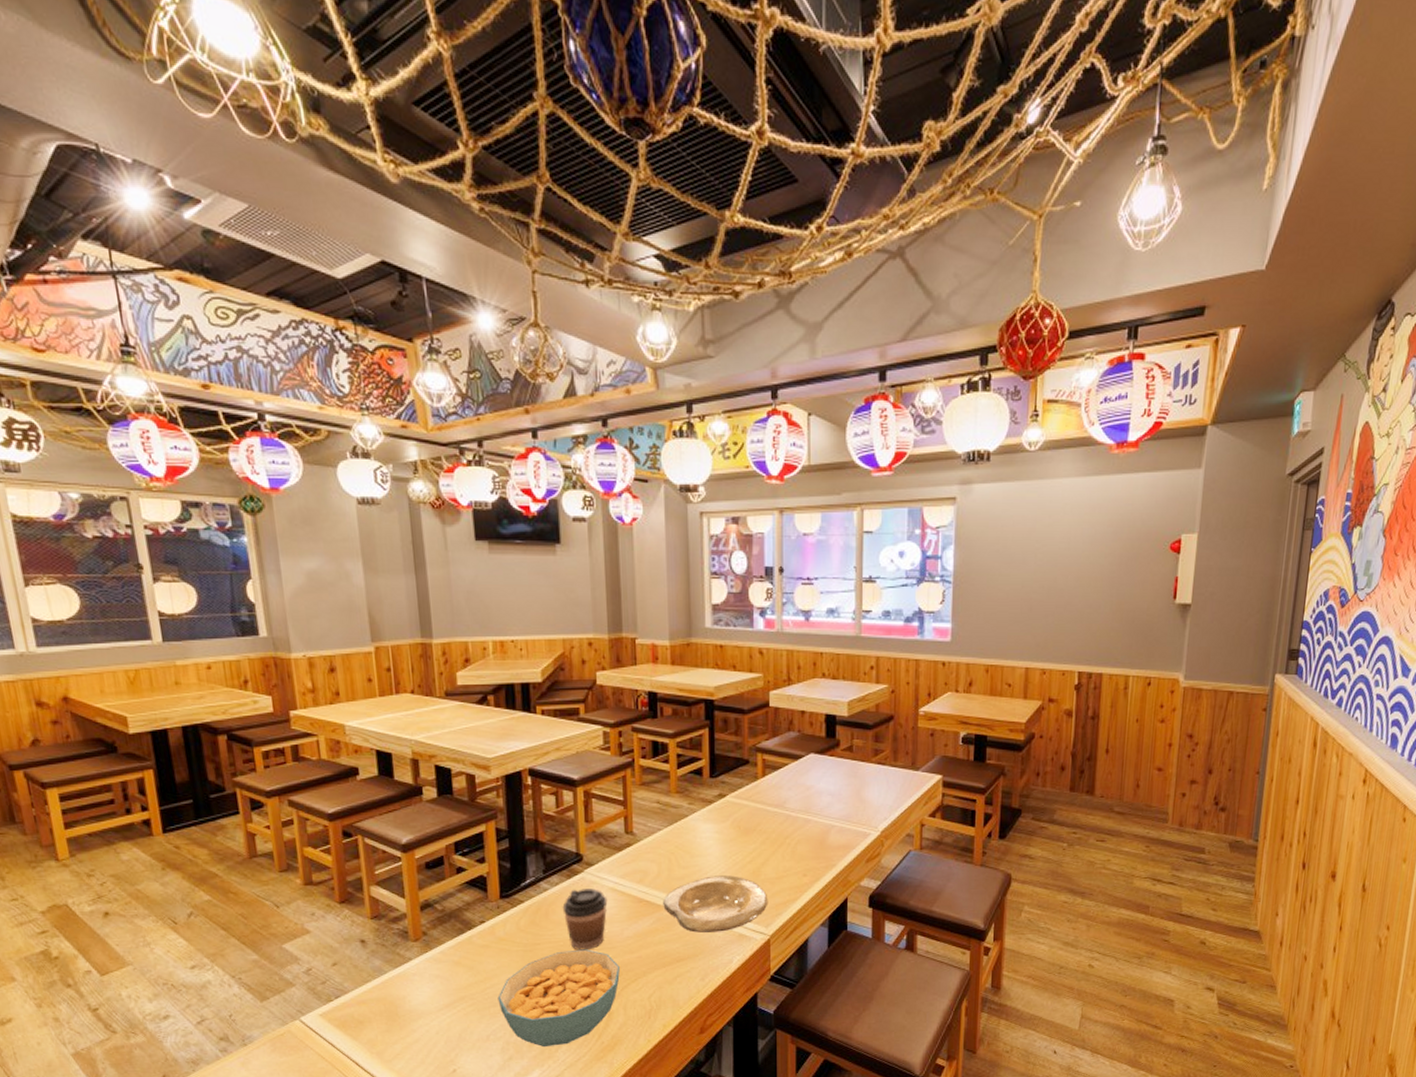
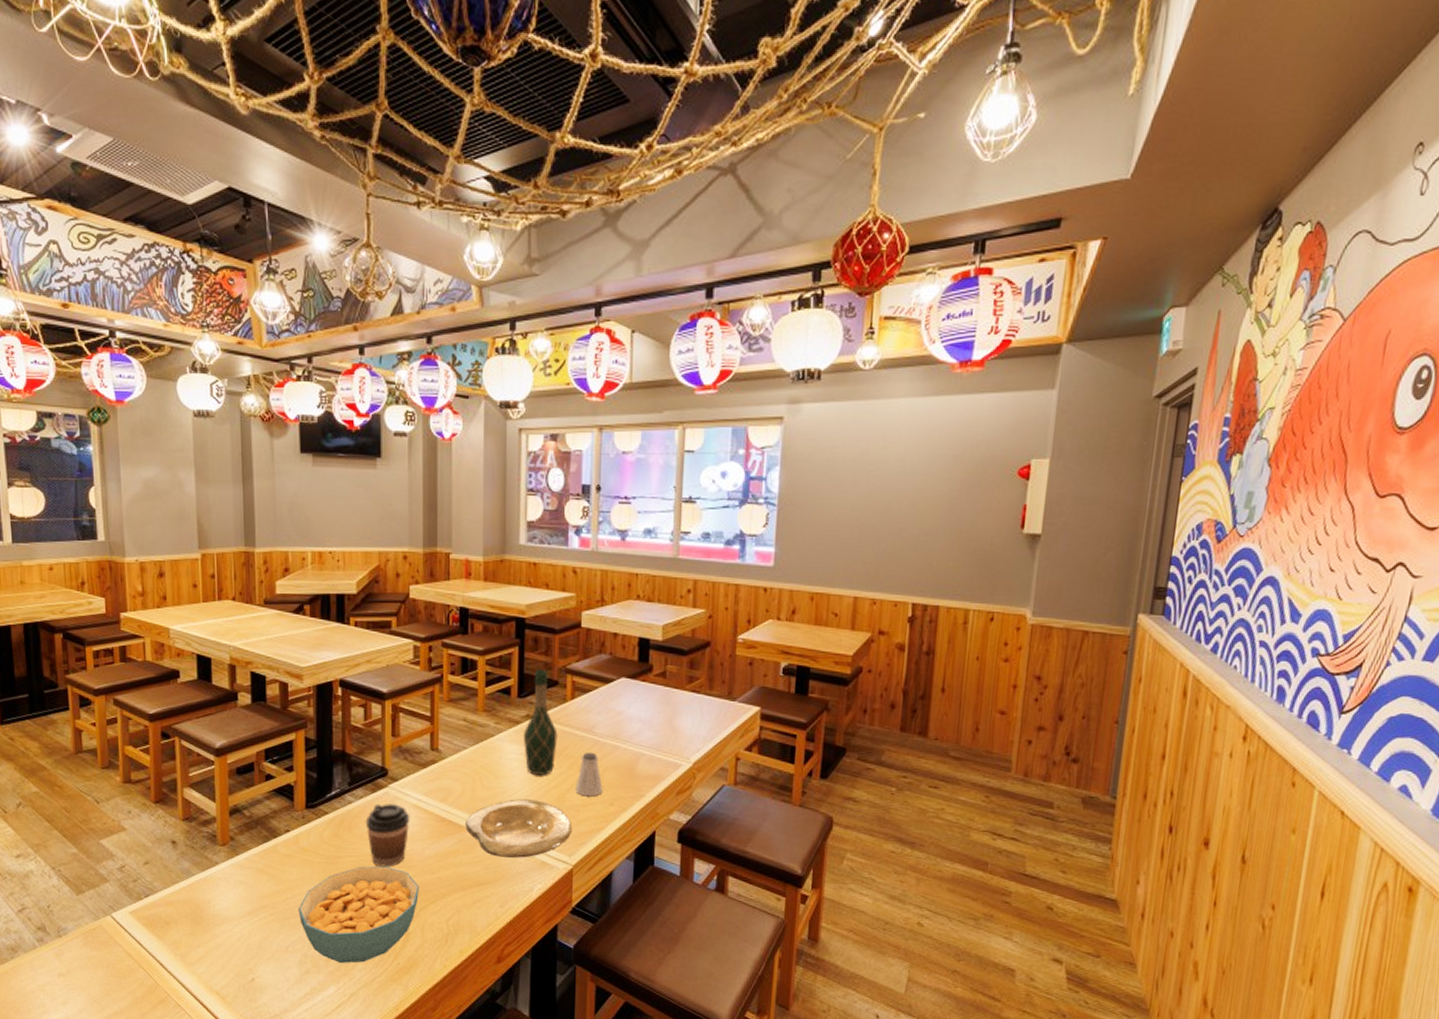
wine bottle: none [716,749,751,851] -> present [523,669,558,775]
saltshaker: none [769,826,796,869] -> present [575,752,603,797]

